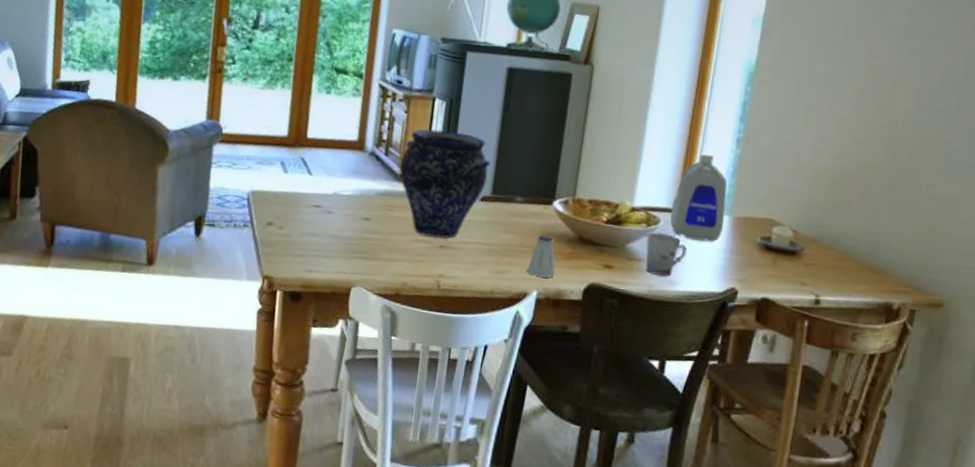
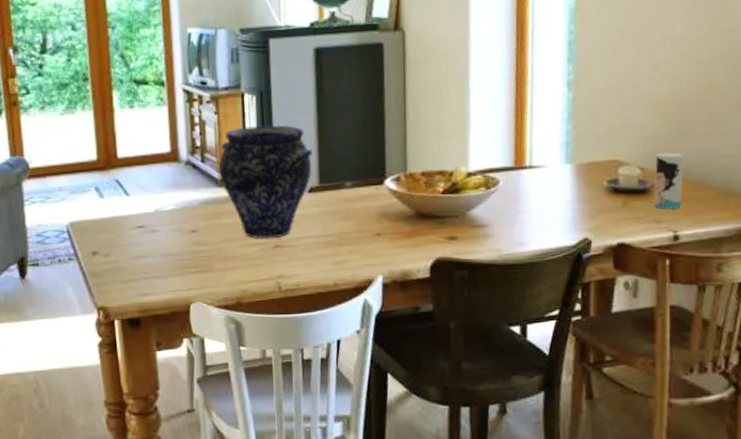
saltshaker: present [527,234,555,278] -> none [368,216,398,261]
cup: present [646,232,688,276] -> none [488,194,533,238]
bottle: present [670,153,727,242] -> none [509,102,567,195]
cup: none [801,219,834,275] -> present [654,152,684,209]

